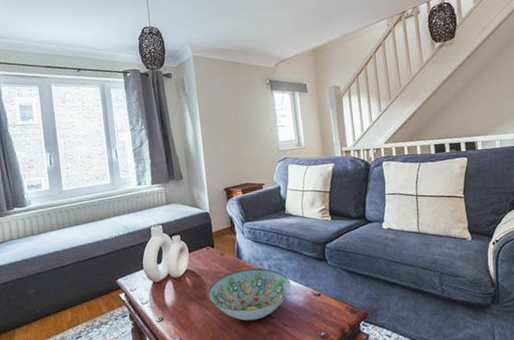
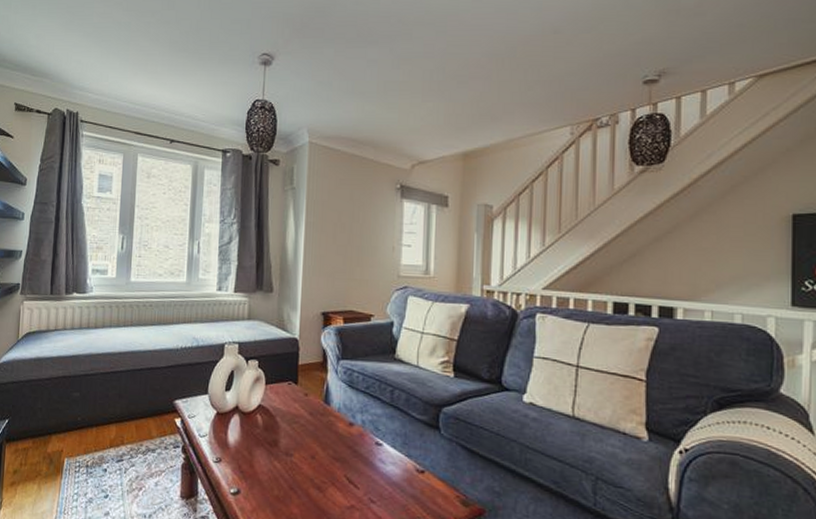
decorative bowl: present [208,268,291,321] -> none [280,419,387,487]

